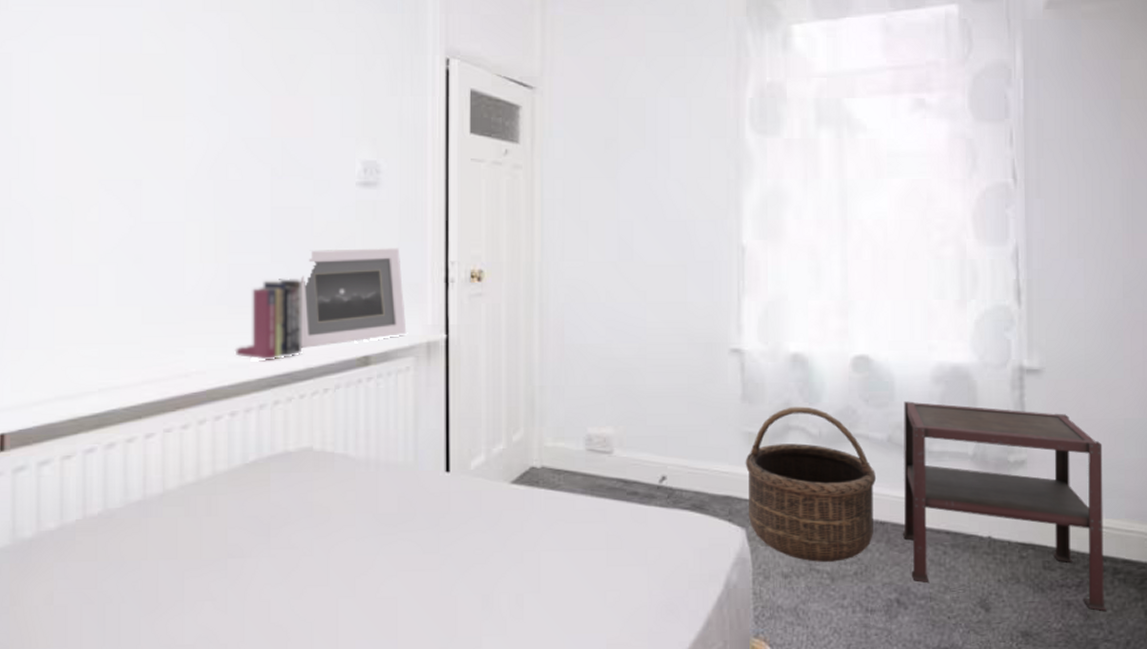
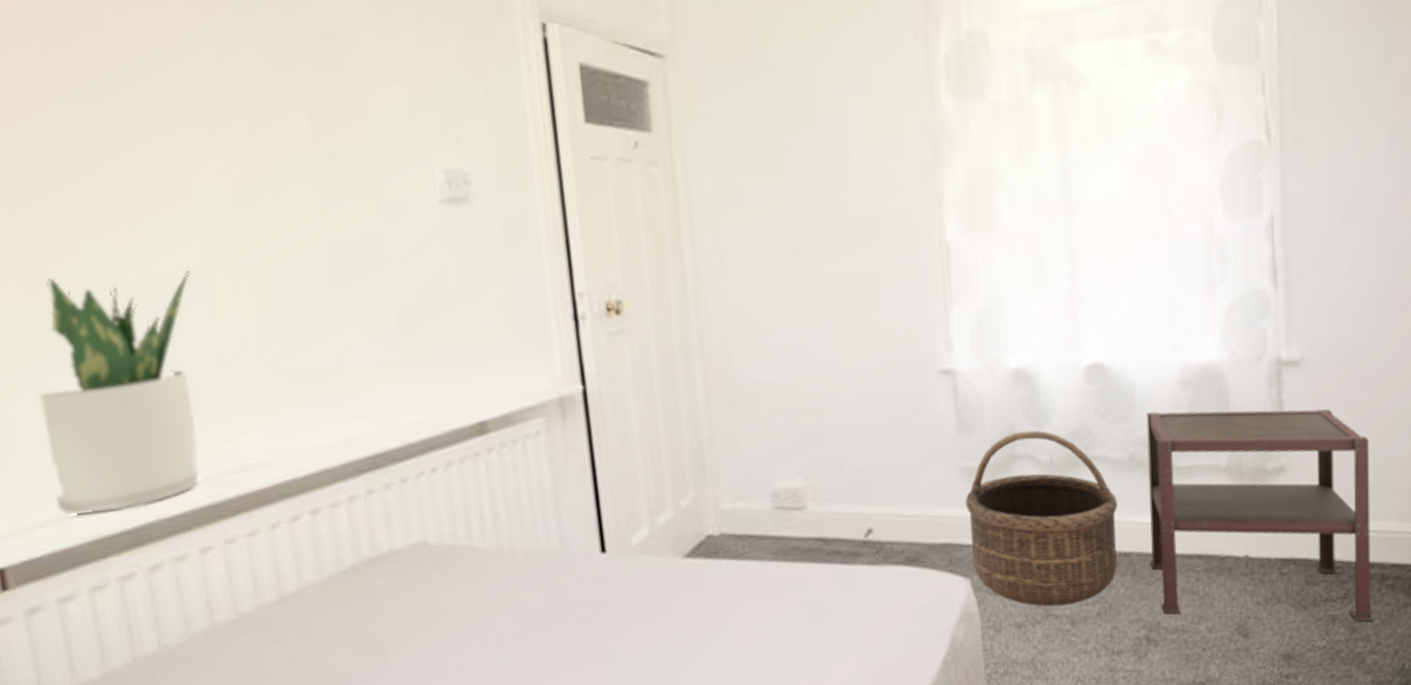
planter: none [49,219,172,398] -> present [39,271,200,515]
books: present [234,279,303,360] -> none [304,333,395,441]
picture frame: present [289,248,407,349] -> none [365,281,531,422]

